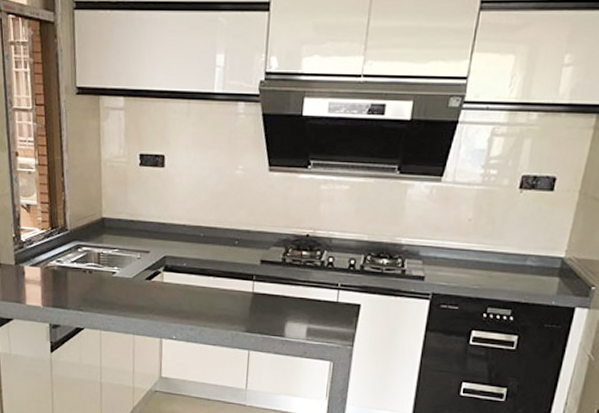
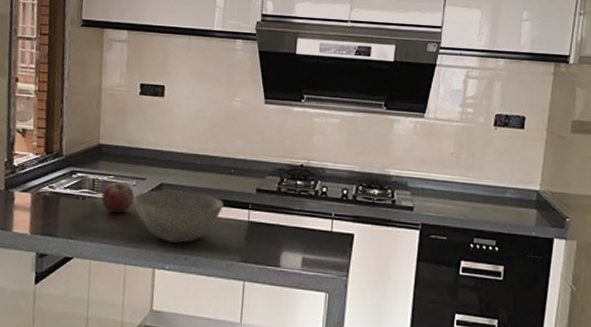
apple: none [107,255,139,286] -> present [101,182,134,214]
bowl: none [138,262,228,314] -> present [133,189,224,243]

